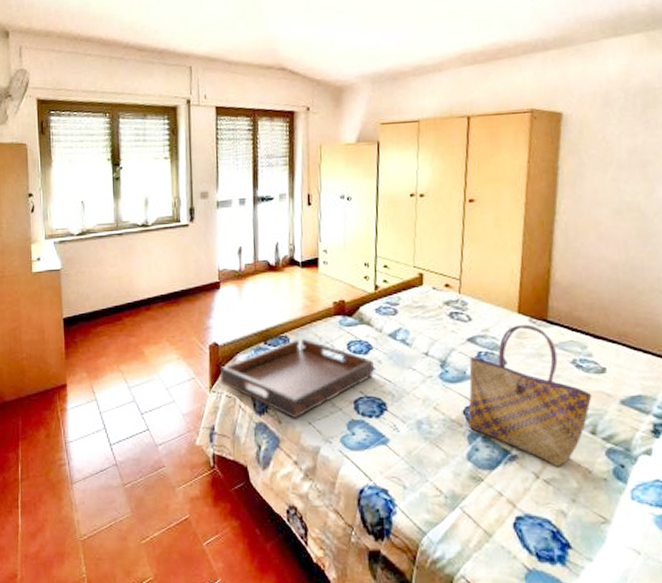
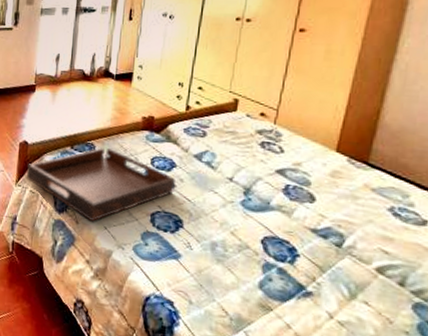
tote bag: present [468,324,592,468] -> none [265,163,407,312]

